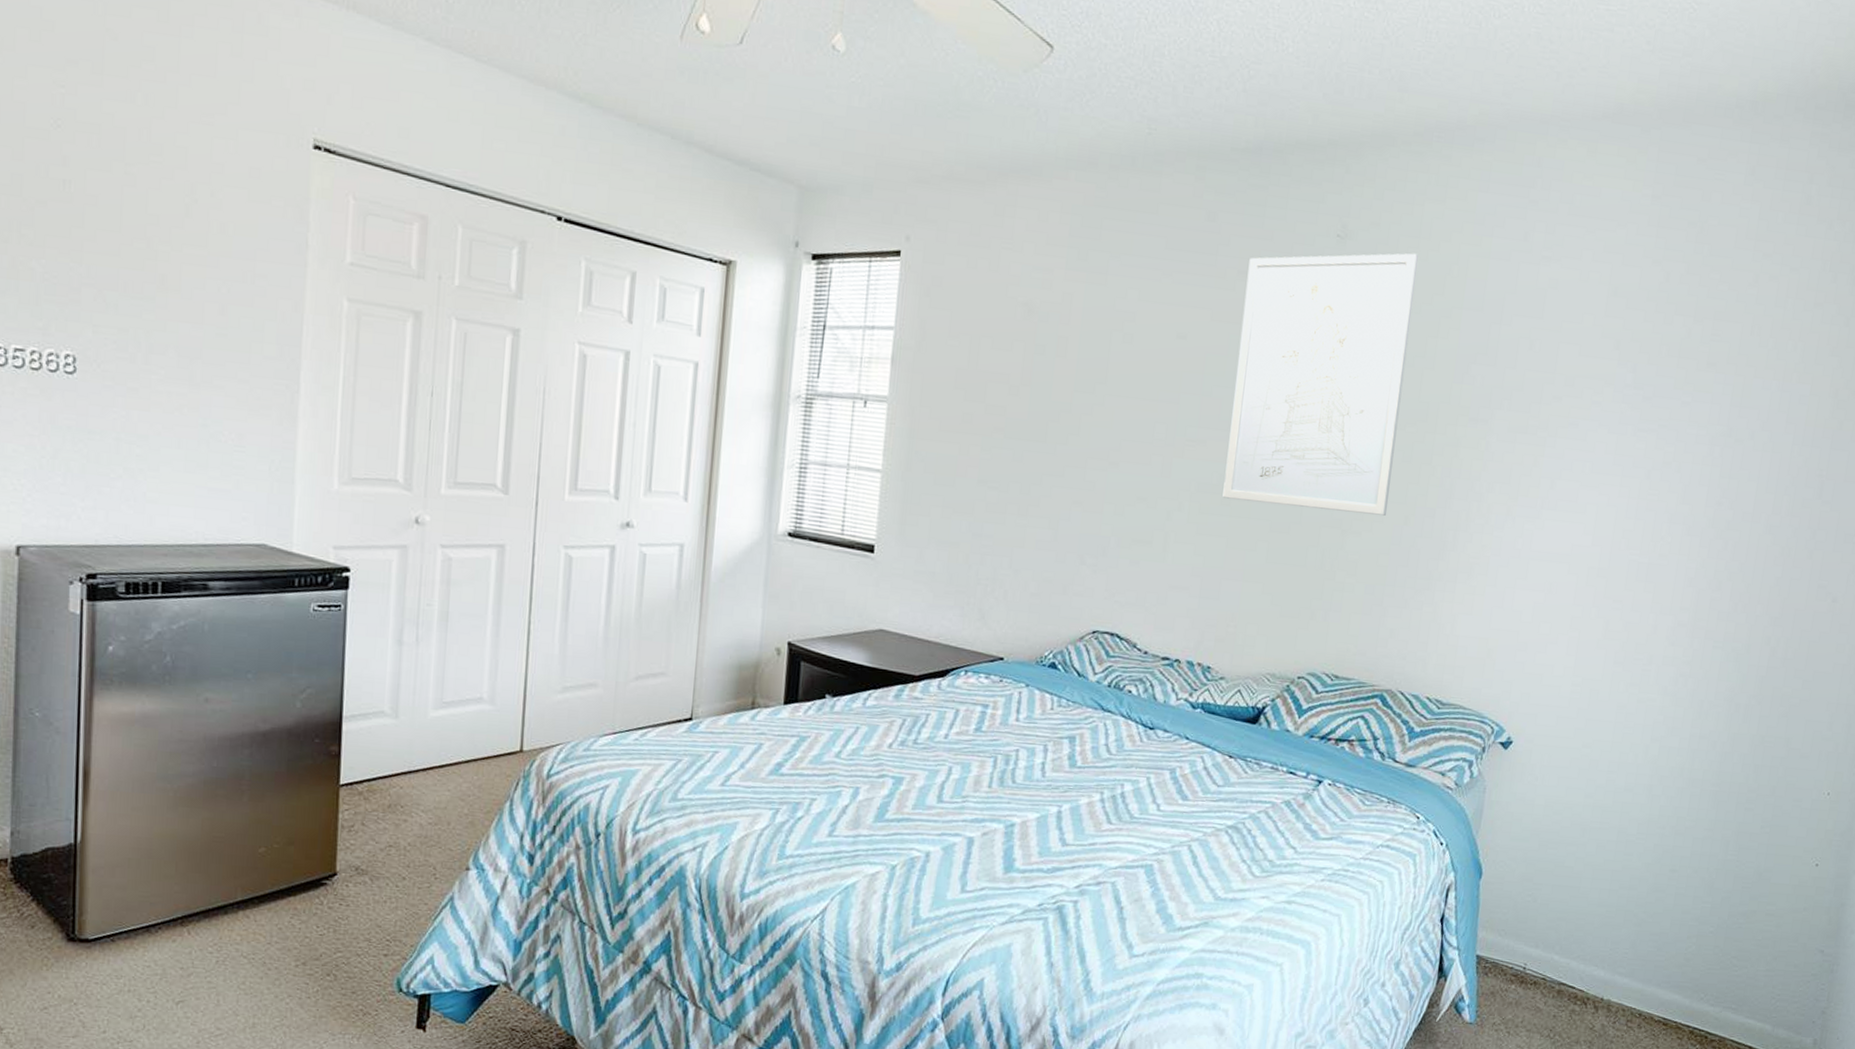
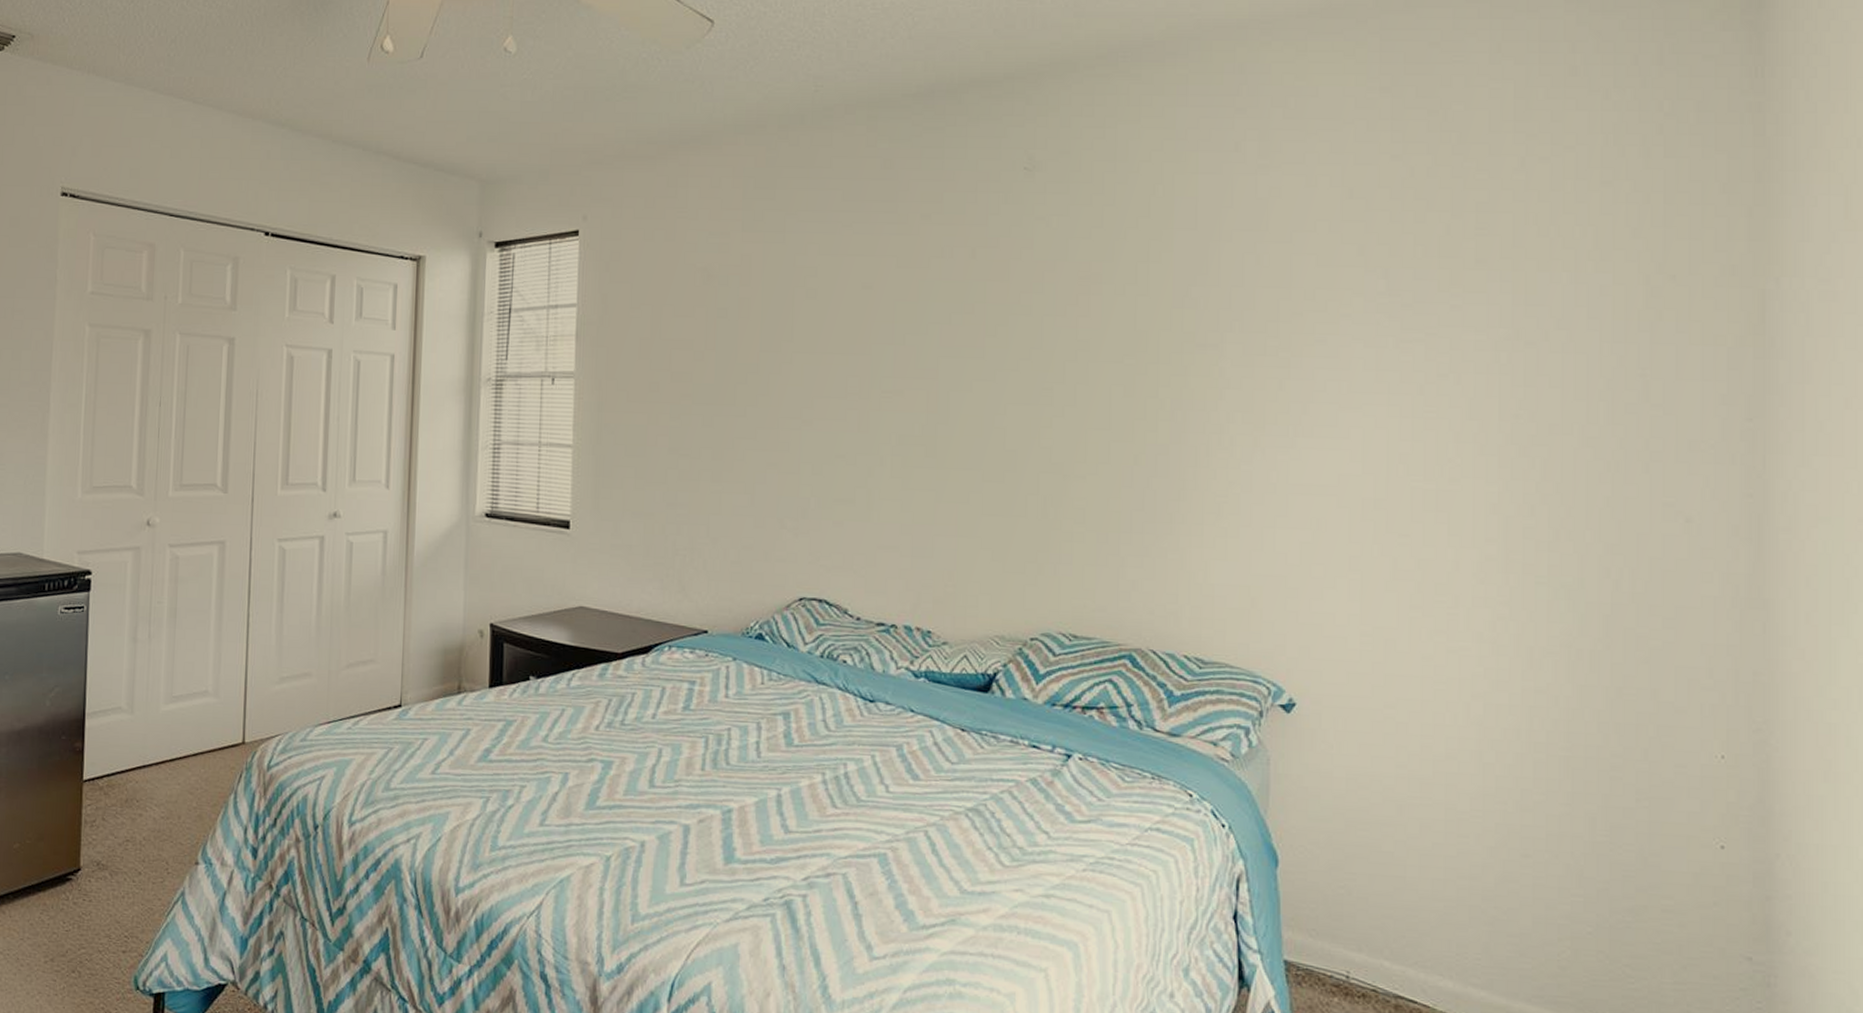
wall art: present [1222,253,1419,516] -> none [927,177,1118,456]

